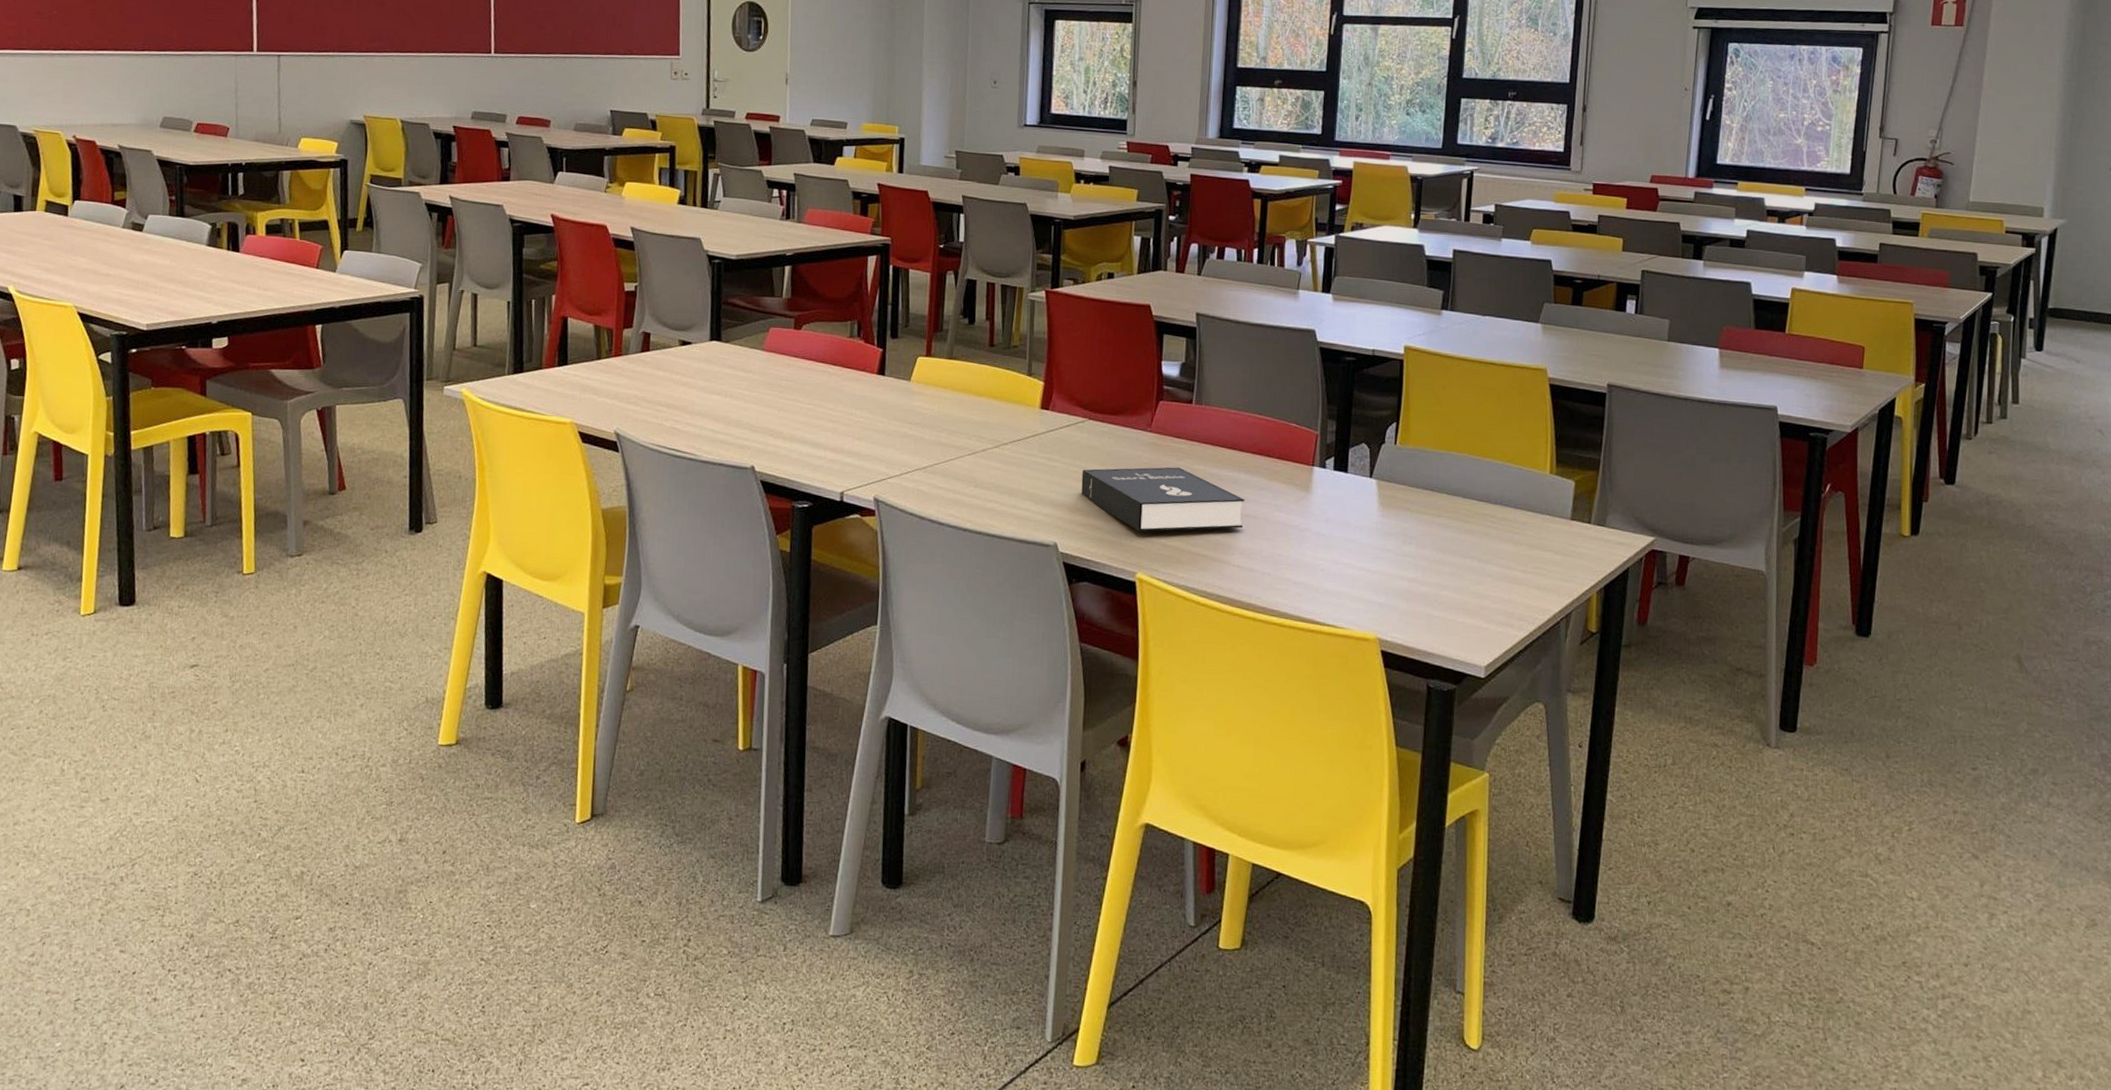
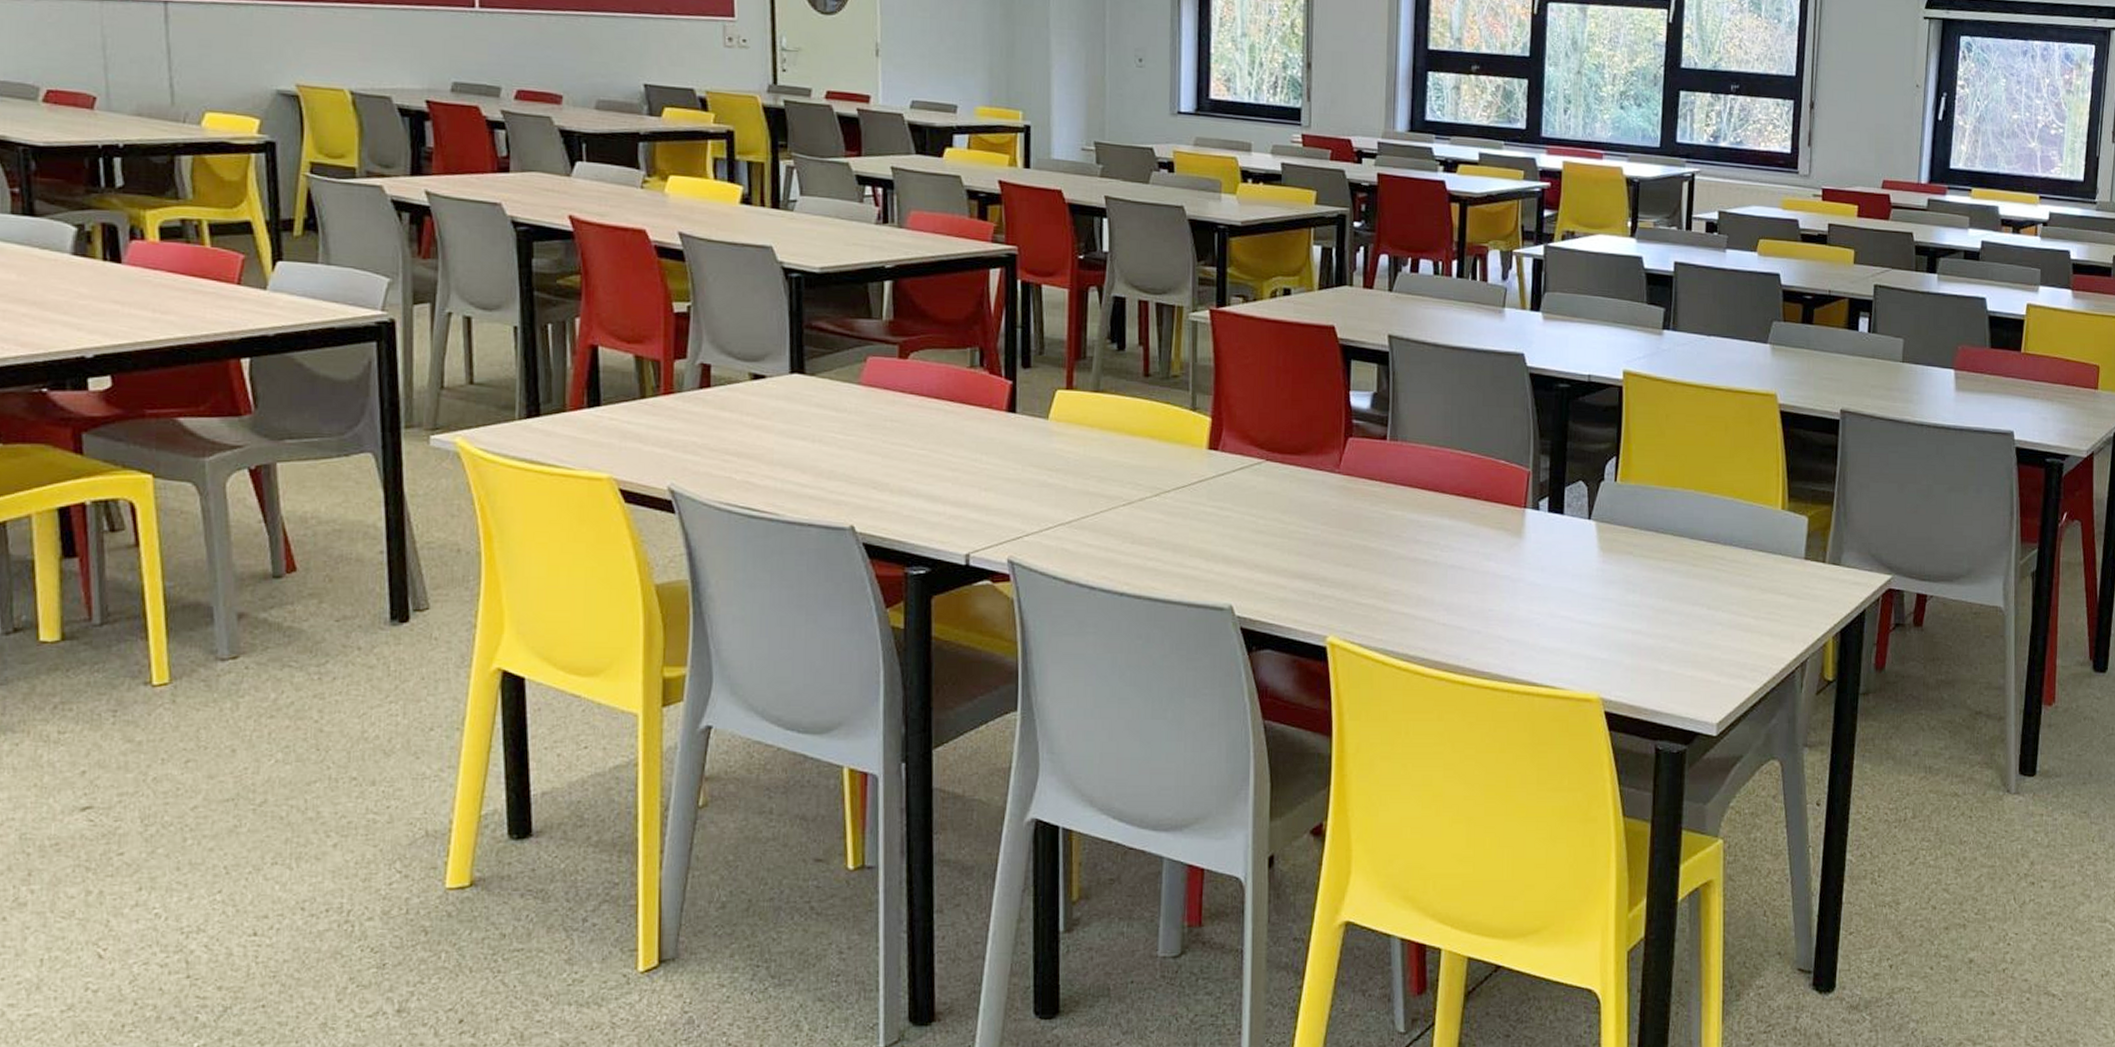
booklet: present [1081,467,1245,532] -> none [1259,513,1449,589]

